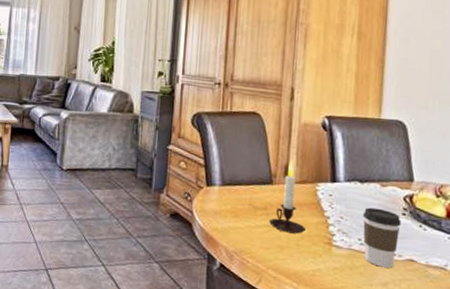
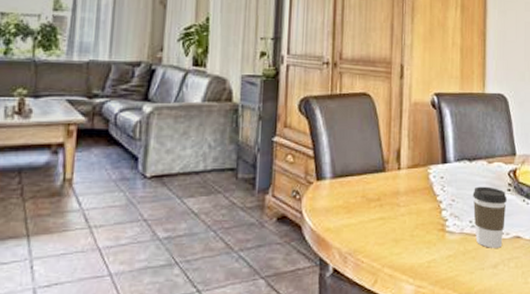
candle: present [269,159,306,234] -> none [383,143,420,224]

